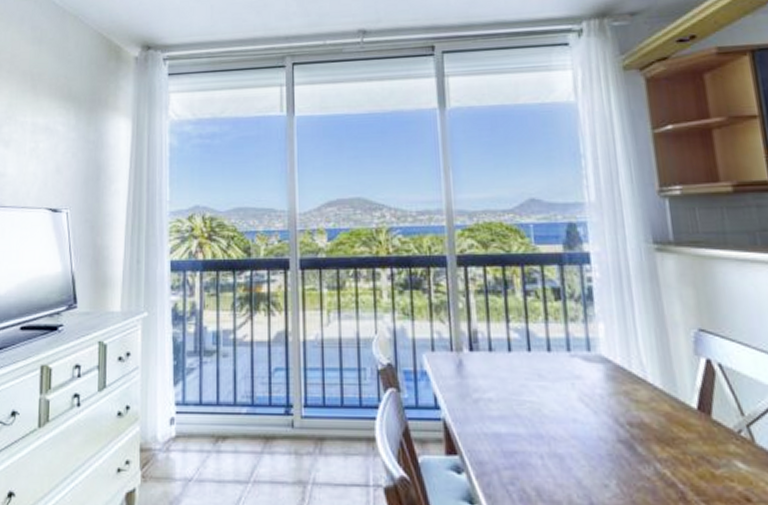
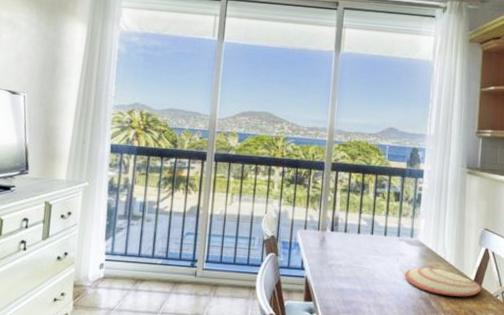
plate: none [587,394,713,436] -> present [404,267,482,297]

